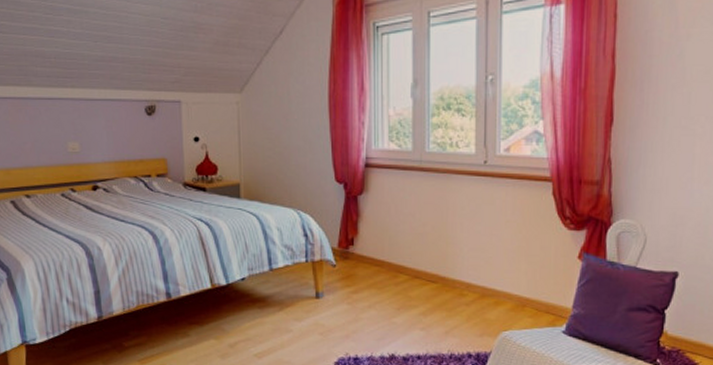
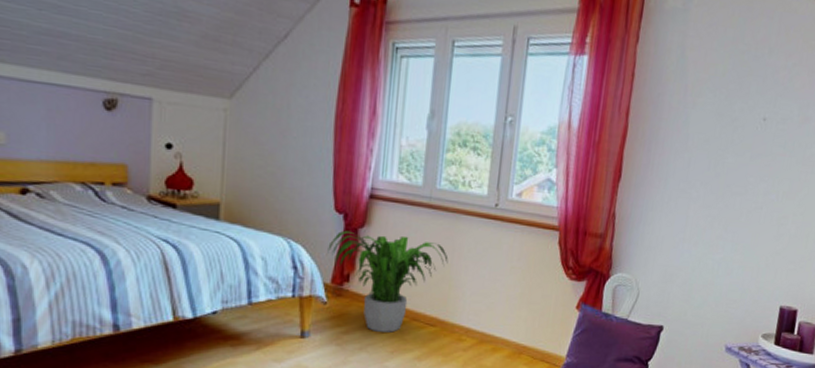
potted plant: none [332,198,443,290] -> present [327,230,449,333]

